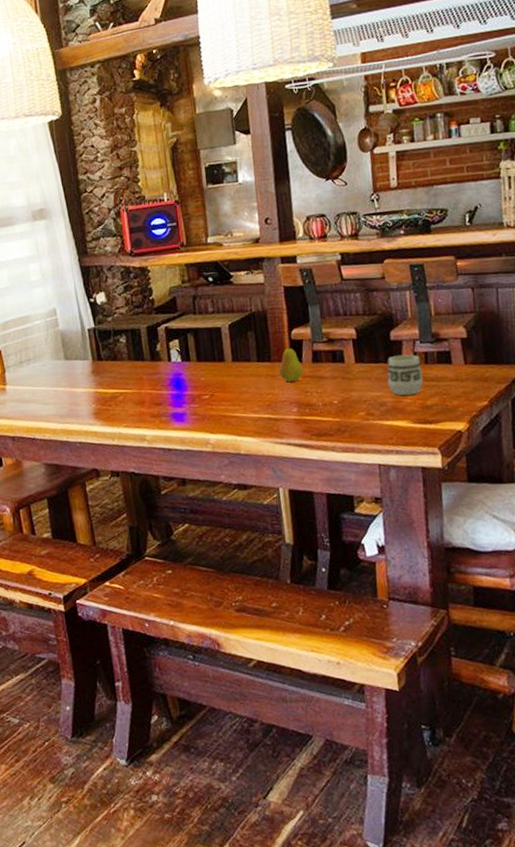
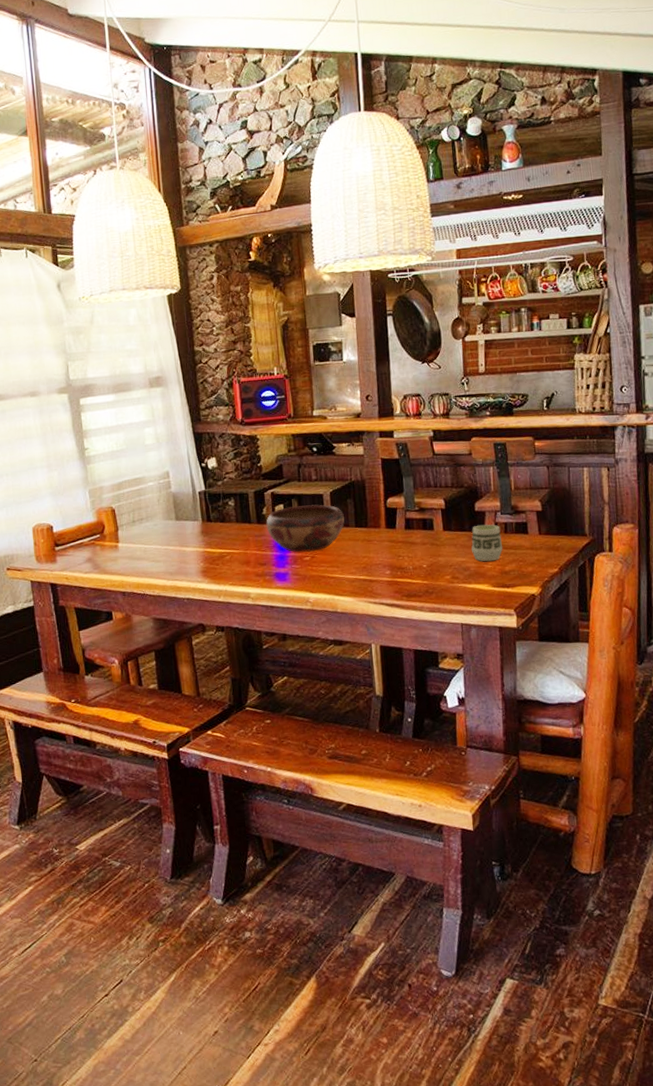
decorative bowl: none [160,338,246,391] -> present [266,504,345,553]
fruit: present [279,344,304,382] -> none [375,511,397,546]

